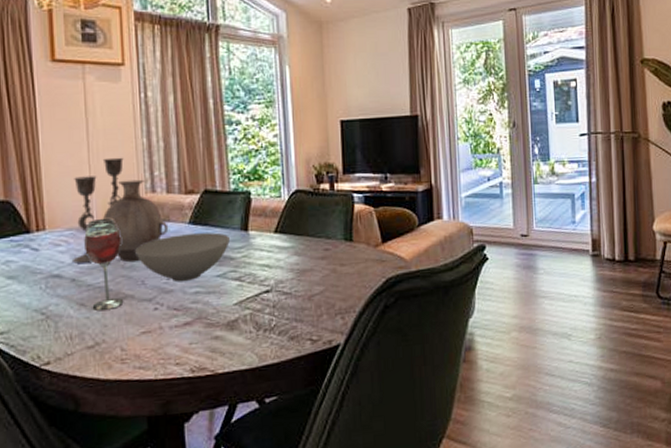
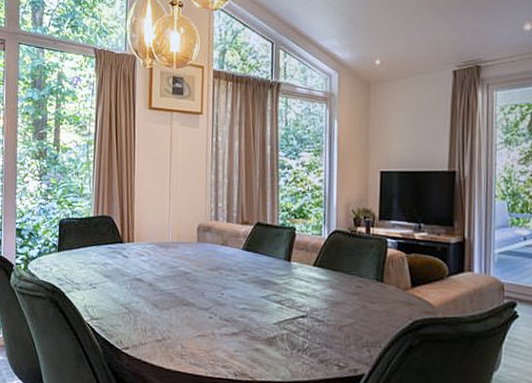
candlestick: present [71,157,124,264] -> none [150,189,196,272]
wineglass: present [84,217,124,311] -> none [161,237,189,313]
vase: present [103,179,169,263] -> none [177,208,226,277]
bowl: present [135,232,230,282] -> none [198,258,275,299]

